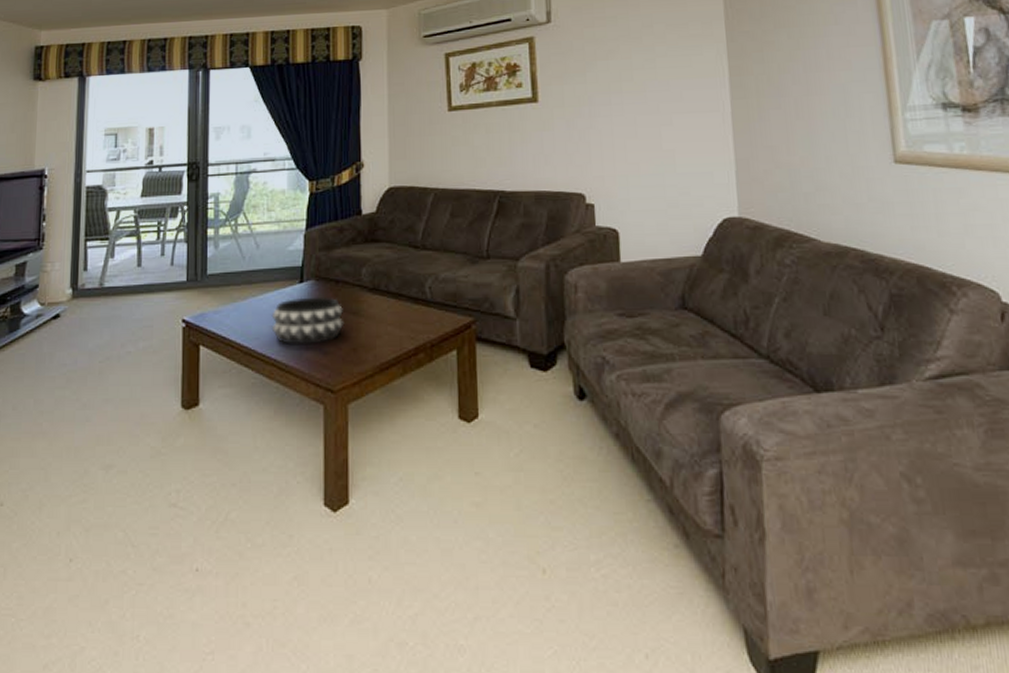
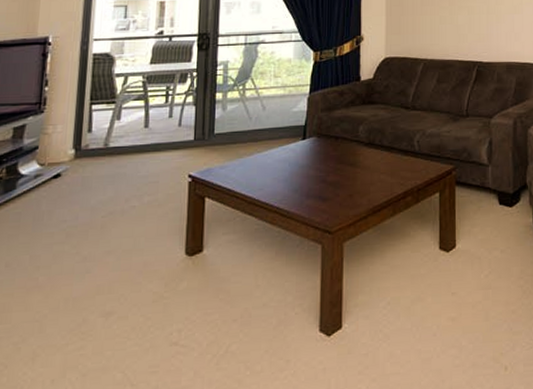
decorative bowl: present [271,297,344,344] -> none [275,151,342,194]

